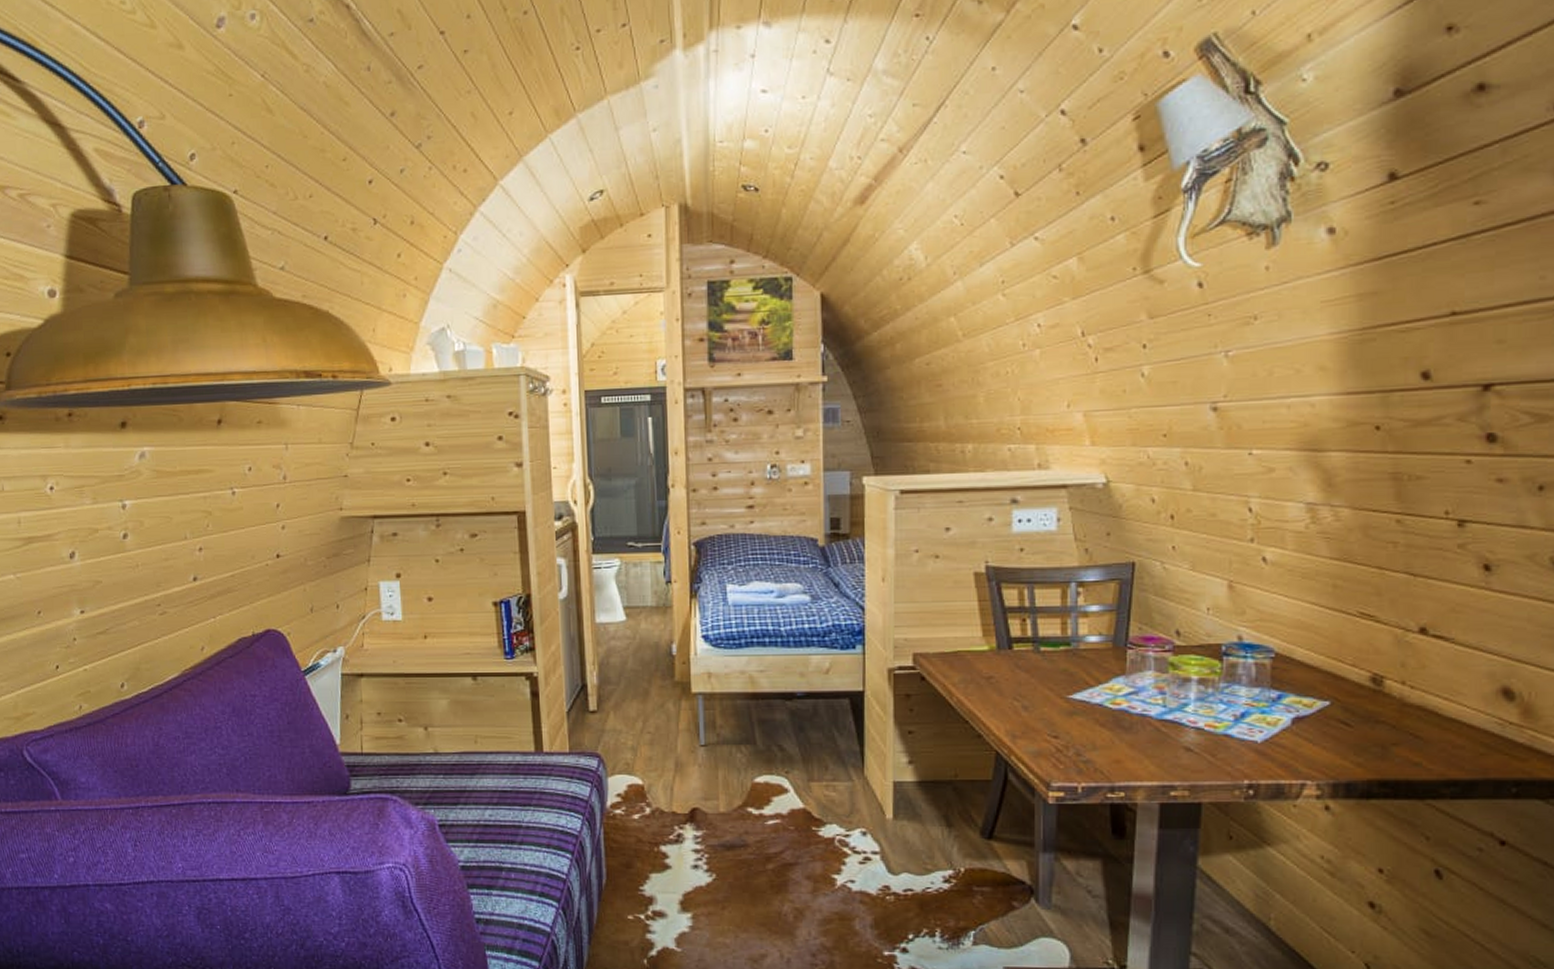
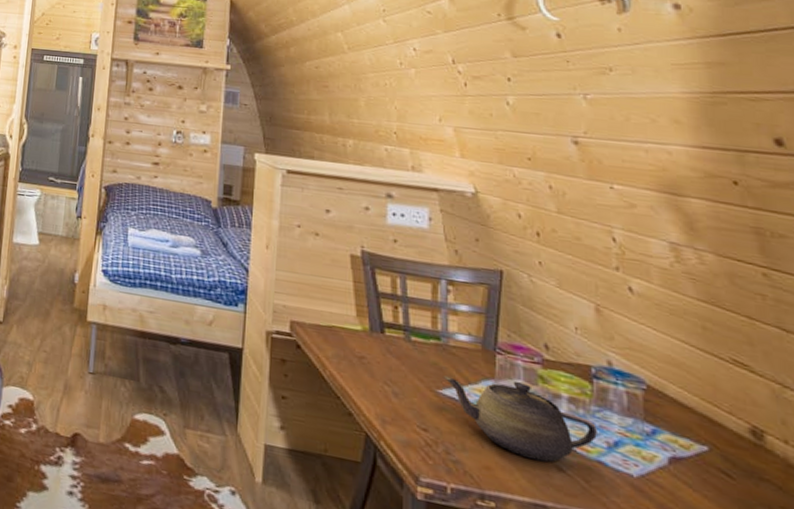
teapot: none [1075,672,1226,745] -> present [444,376,599,463]

